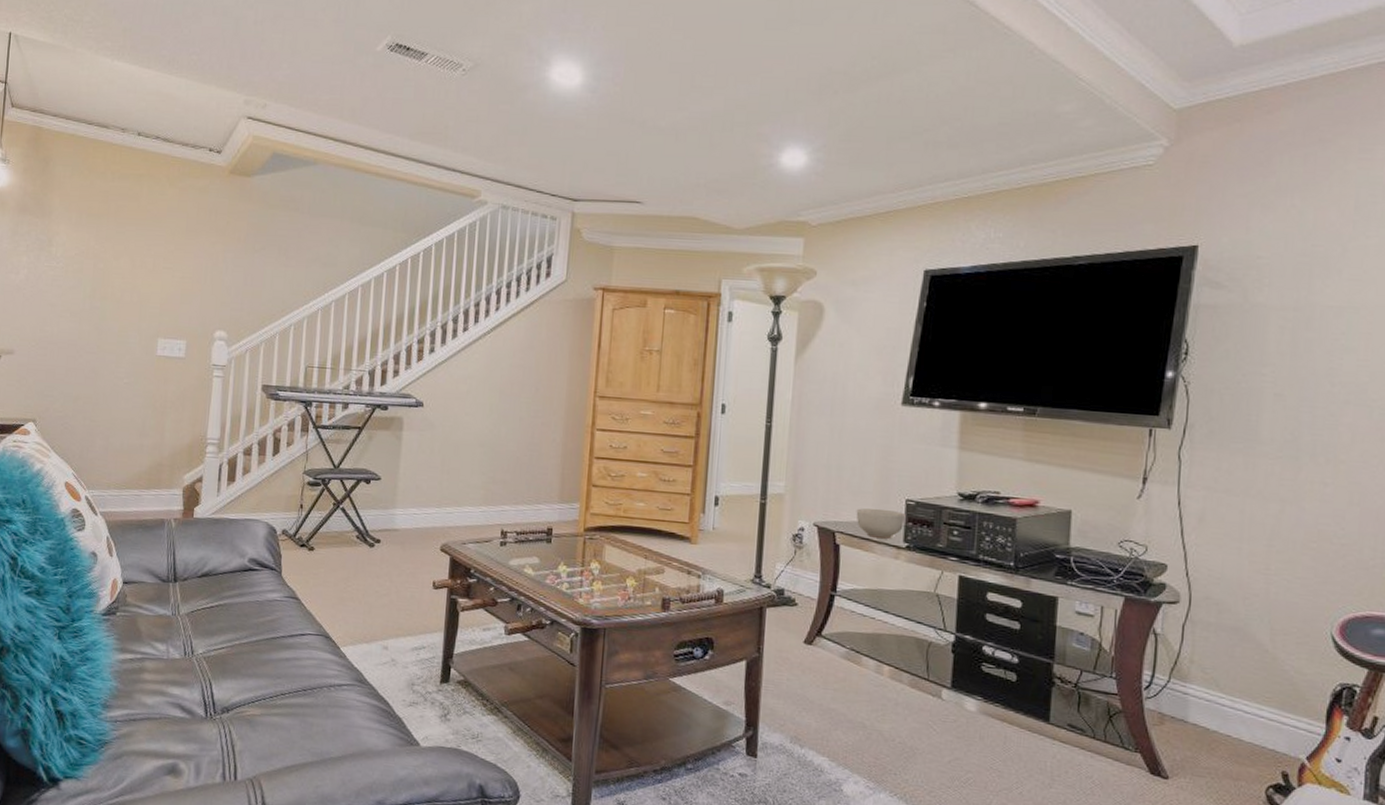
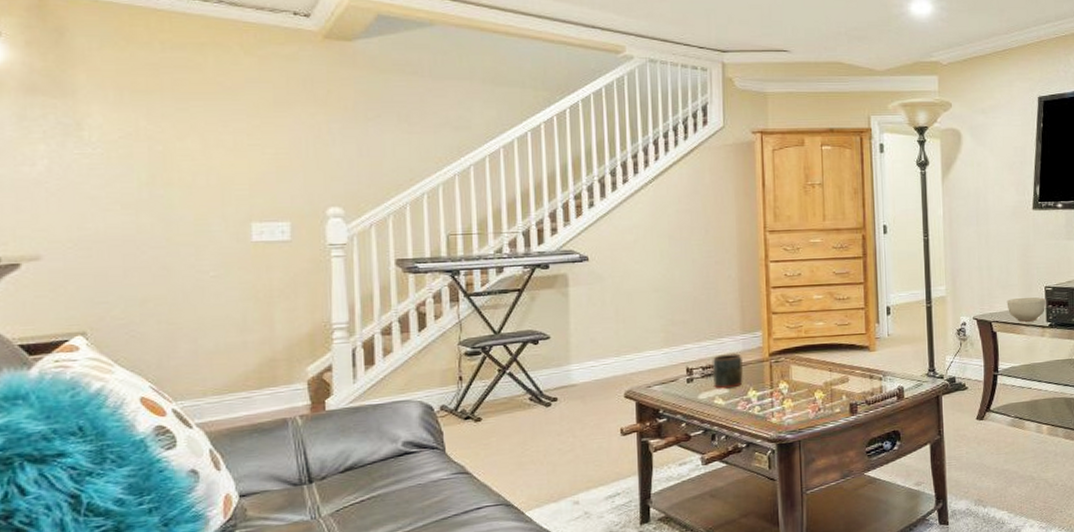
mug: none [525,521,557,559] -> present [712,353,743,389]

